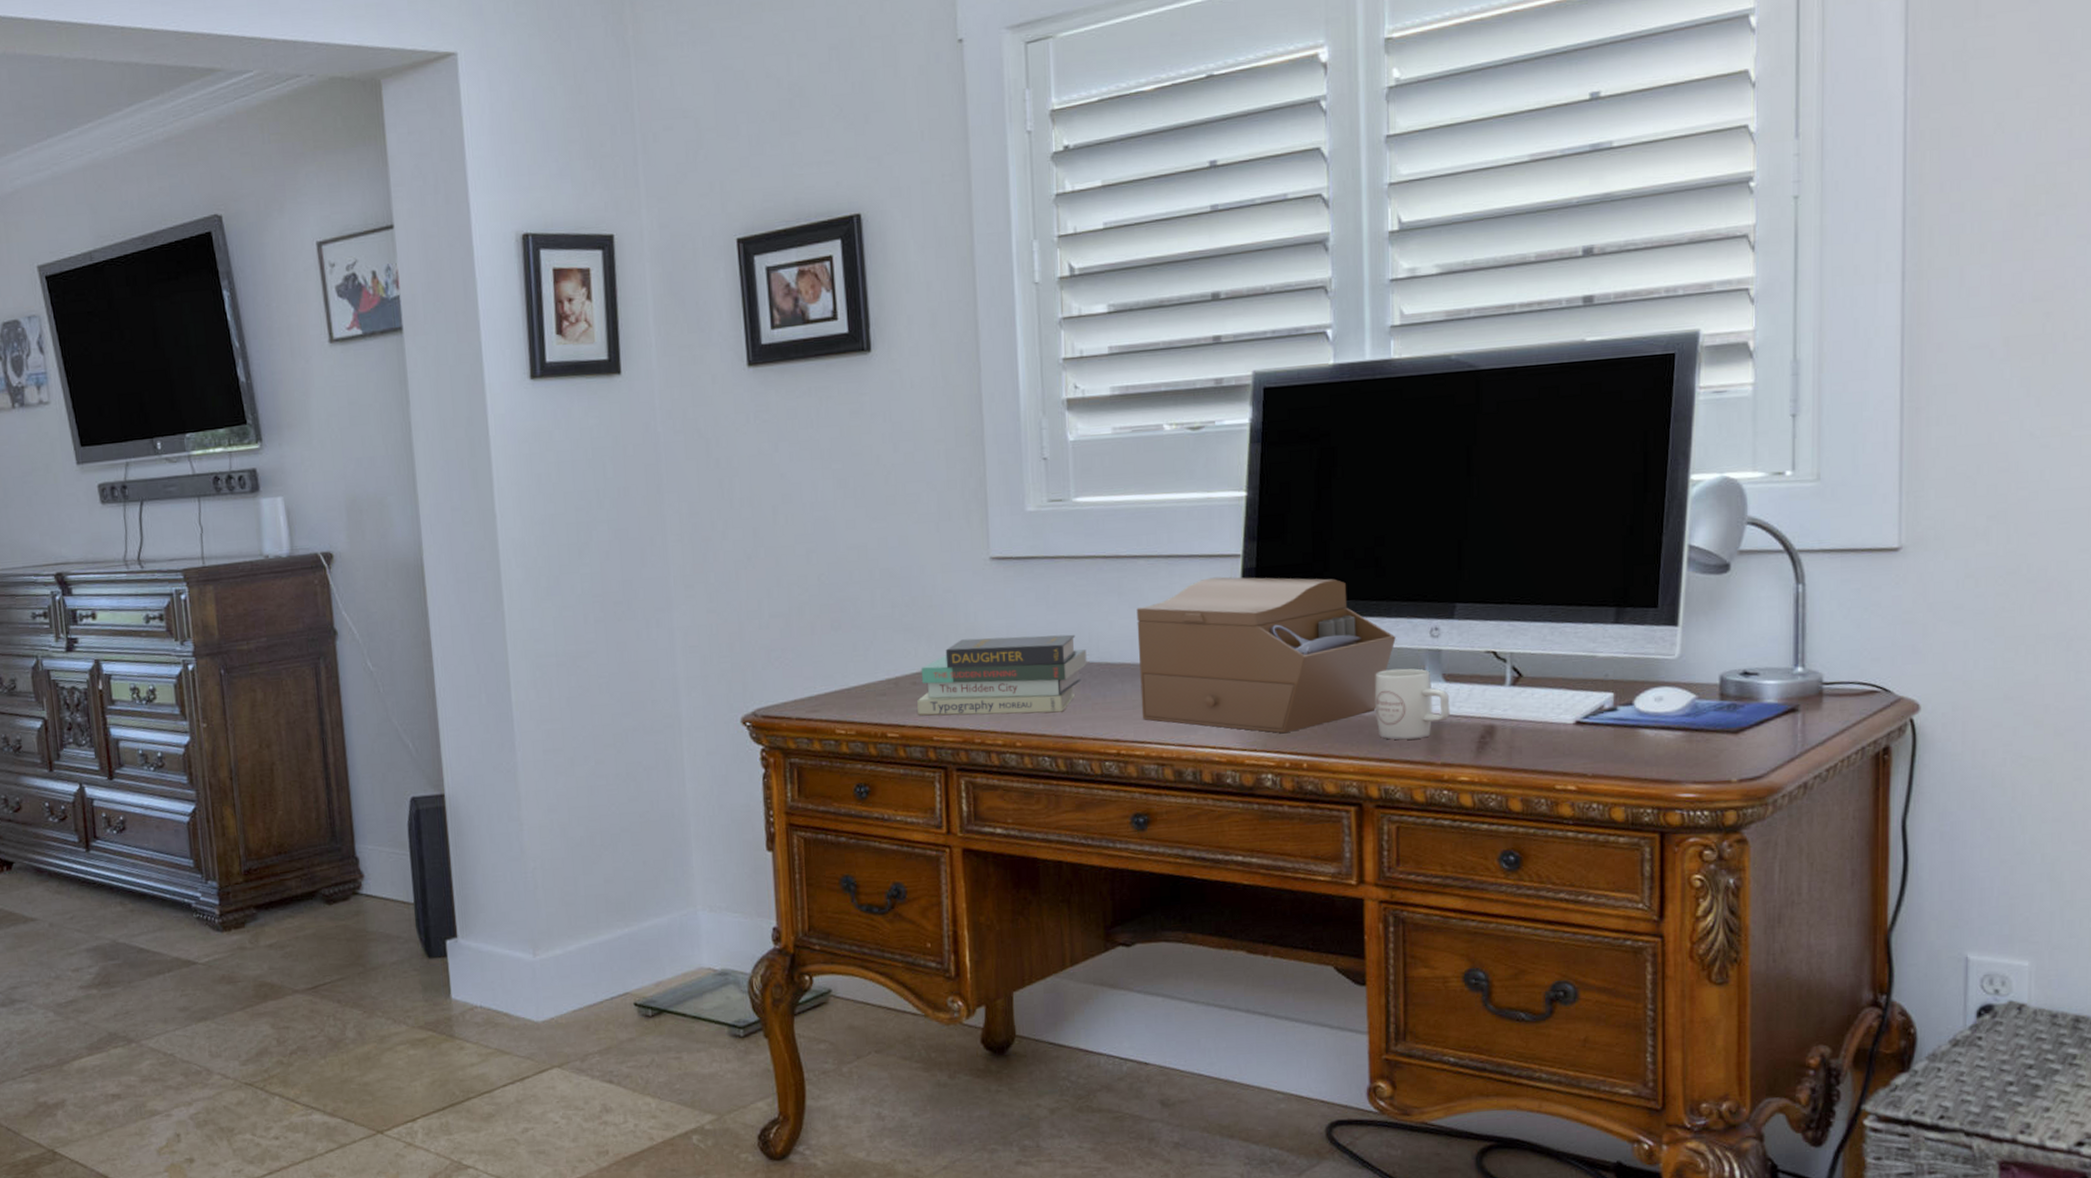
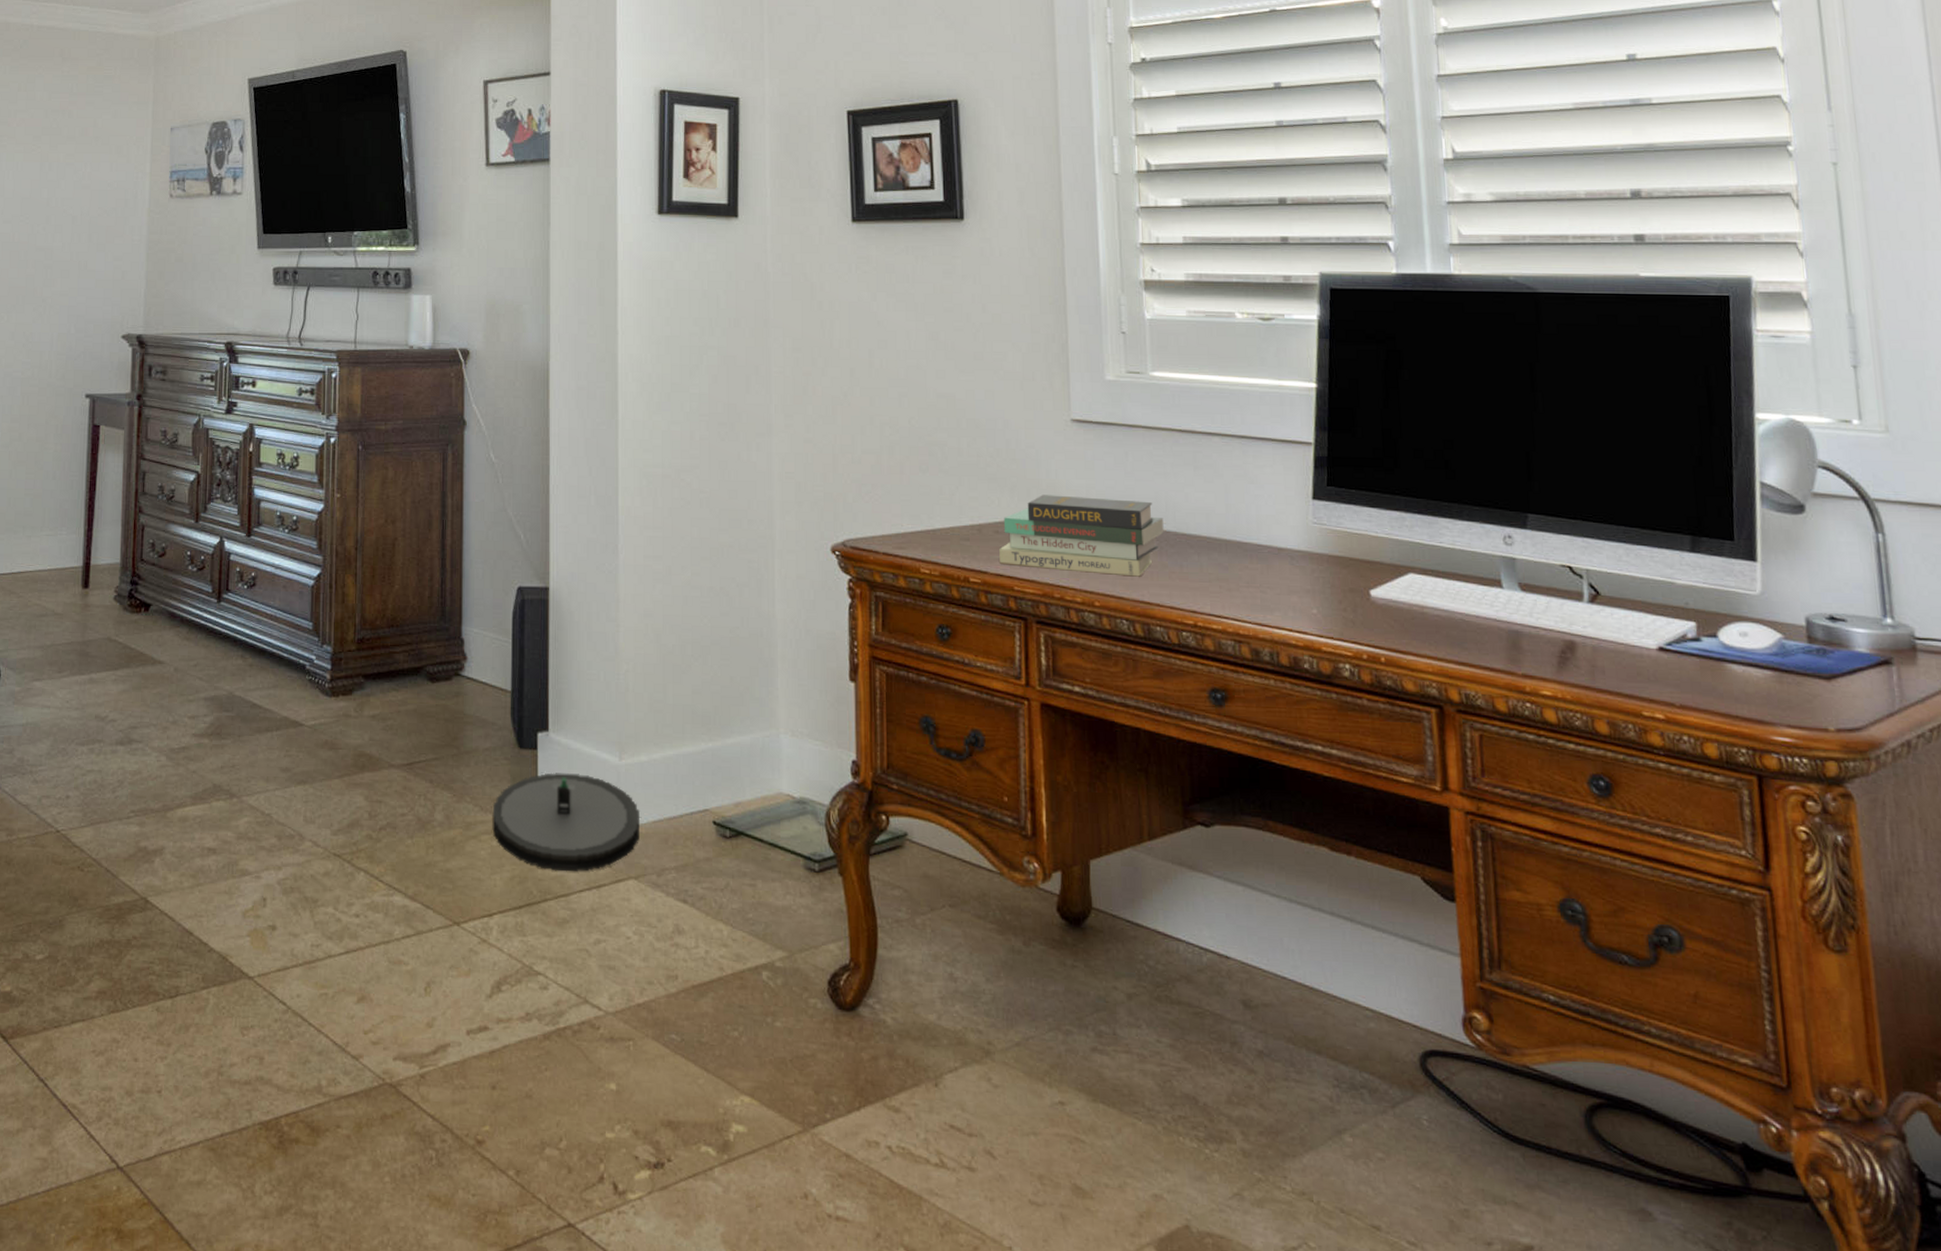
robot vacuum: none [406,975,560,1071] -> present [492,772,639,872]
sewing box: present [1136,576,1396,734] -> none [1211,462,1469,625]
mug: present [1374,668,1450,740] -> none [1450,572,1528,646]

